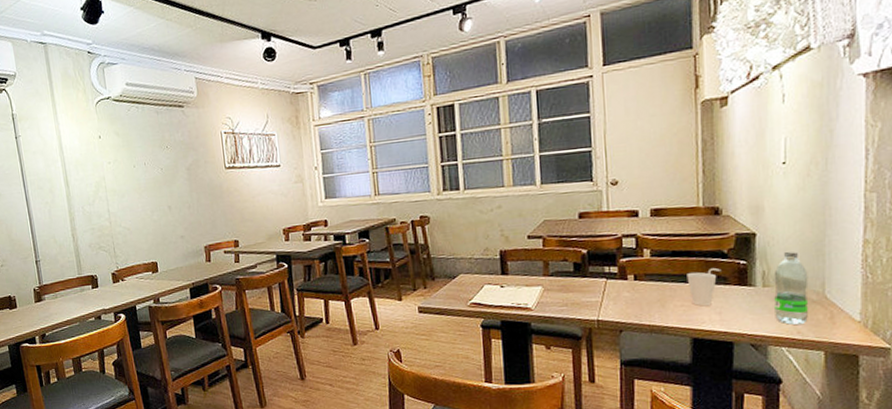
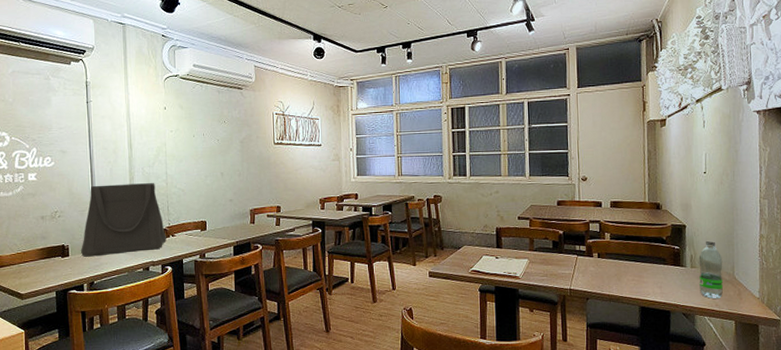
tote bag: none [28,223,117,308] -> present [81,183,167,257]
cup: present [687,267,722,307] -> none [637,250,662,281]

